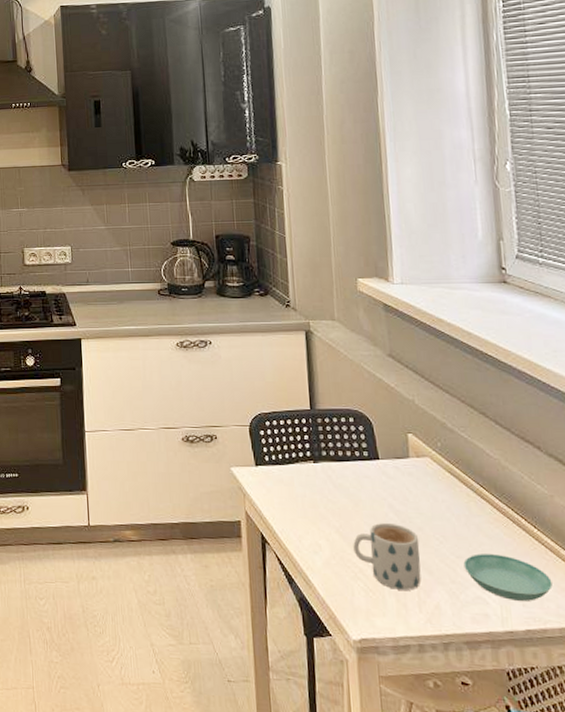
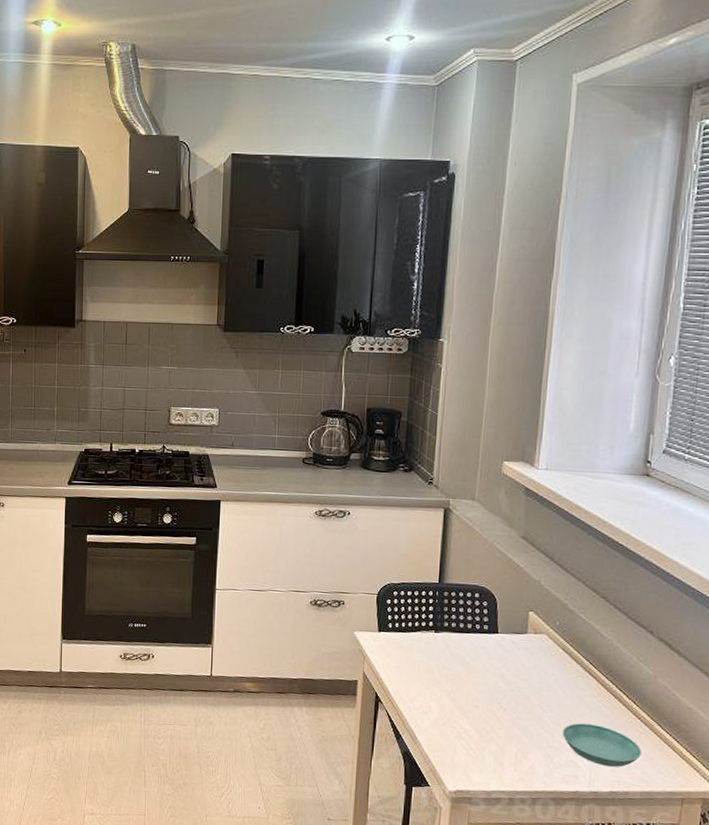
mug: present [353,522,421,590] -> none [461,690,525,751]

